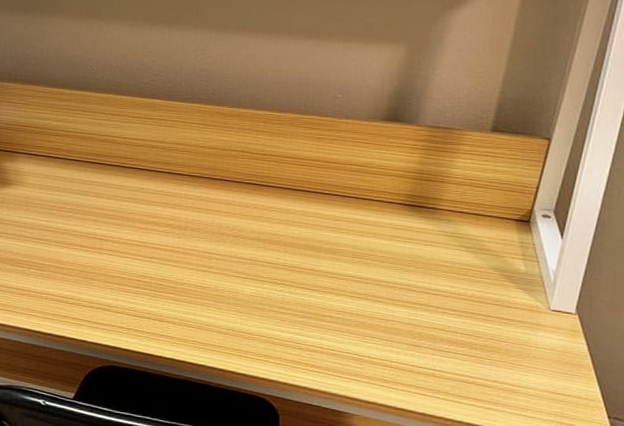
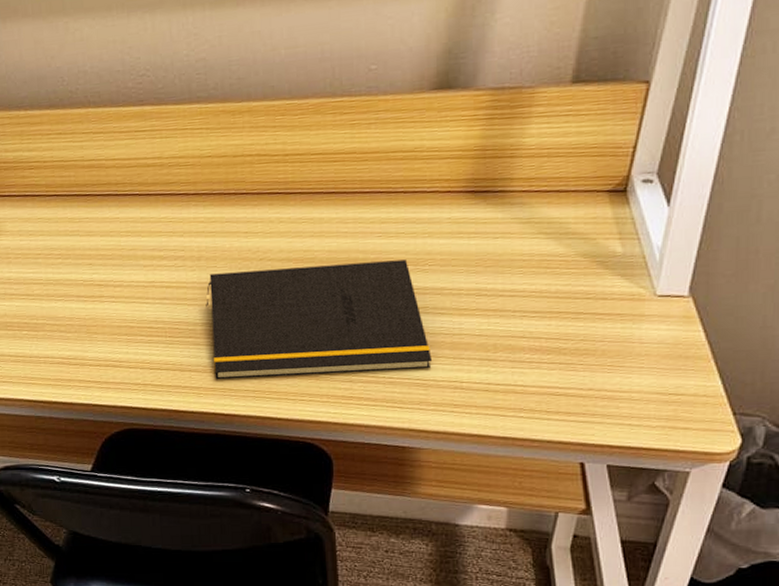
notepad: none [187,243,368,347] -> present [206,259,432,380]

